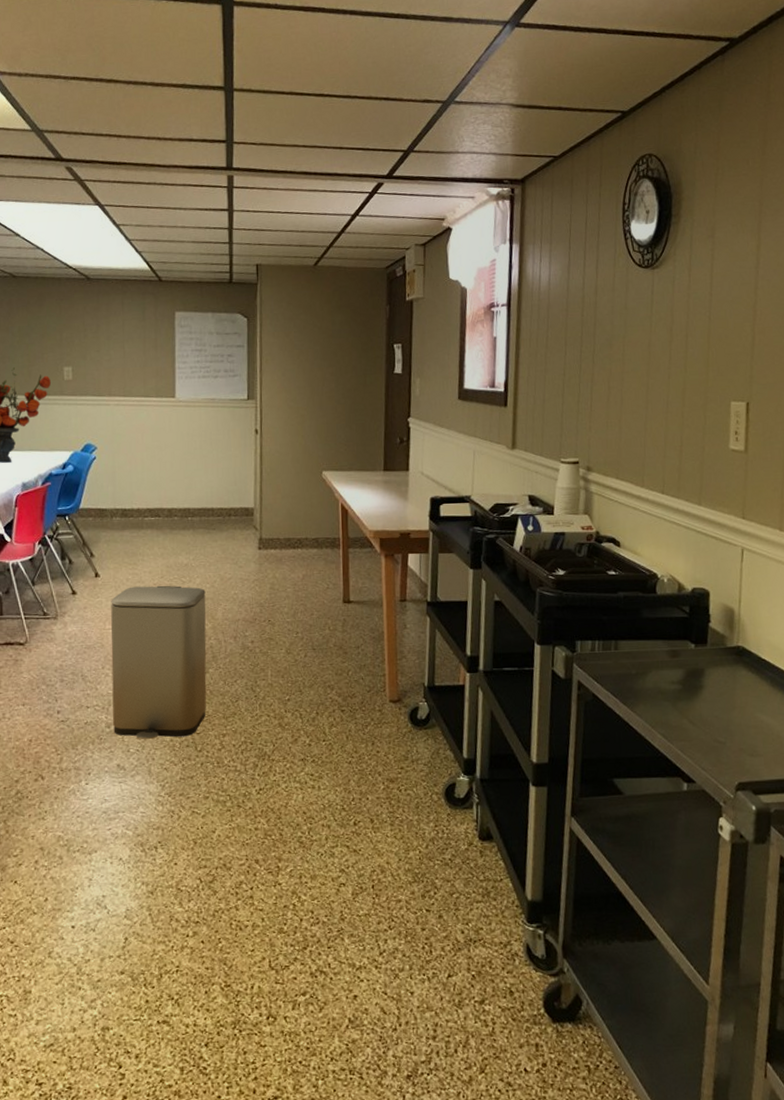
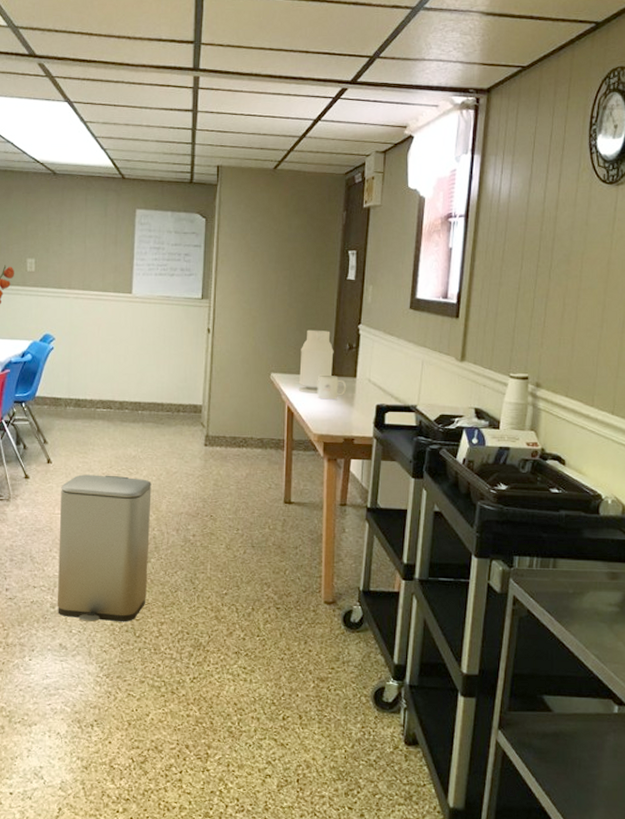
water jug: none [351,425,385,490] -> present [298,329,334,393]
mug: none [370,470,400,496] -> present [317,374,347,401]

